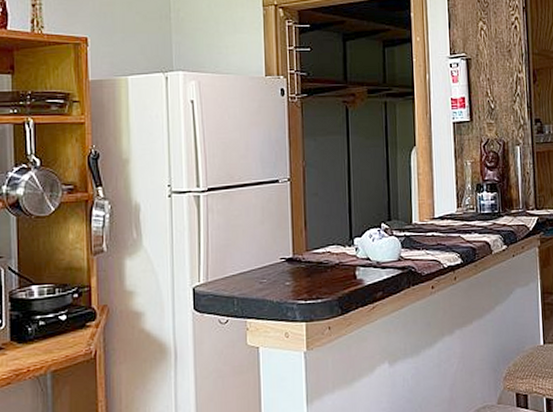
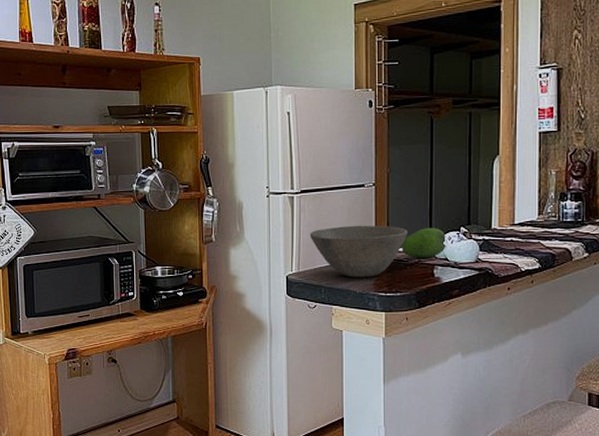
bowl: none [219,225,327,285] -> present [309,225,407,278]
fruit: none [320,224,369,259] -> present [401,227,447,258]

